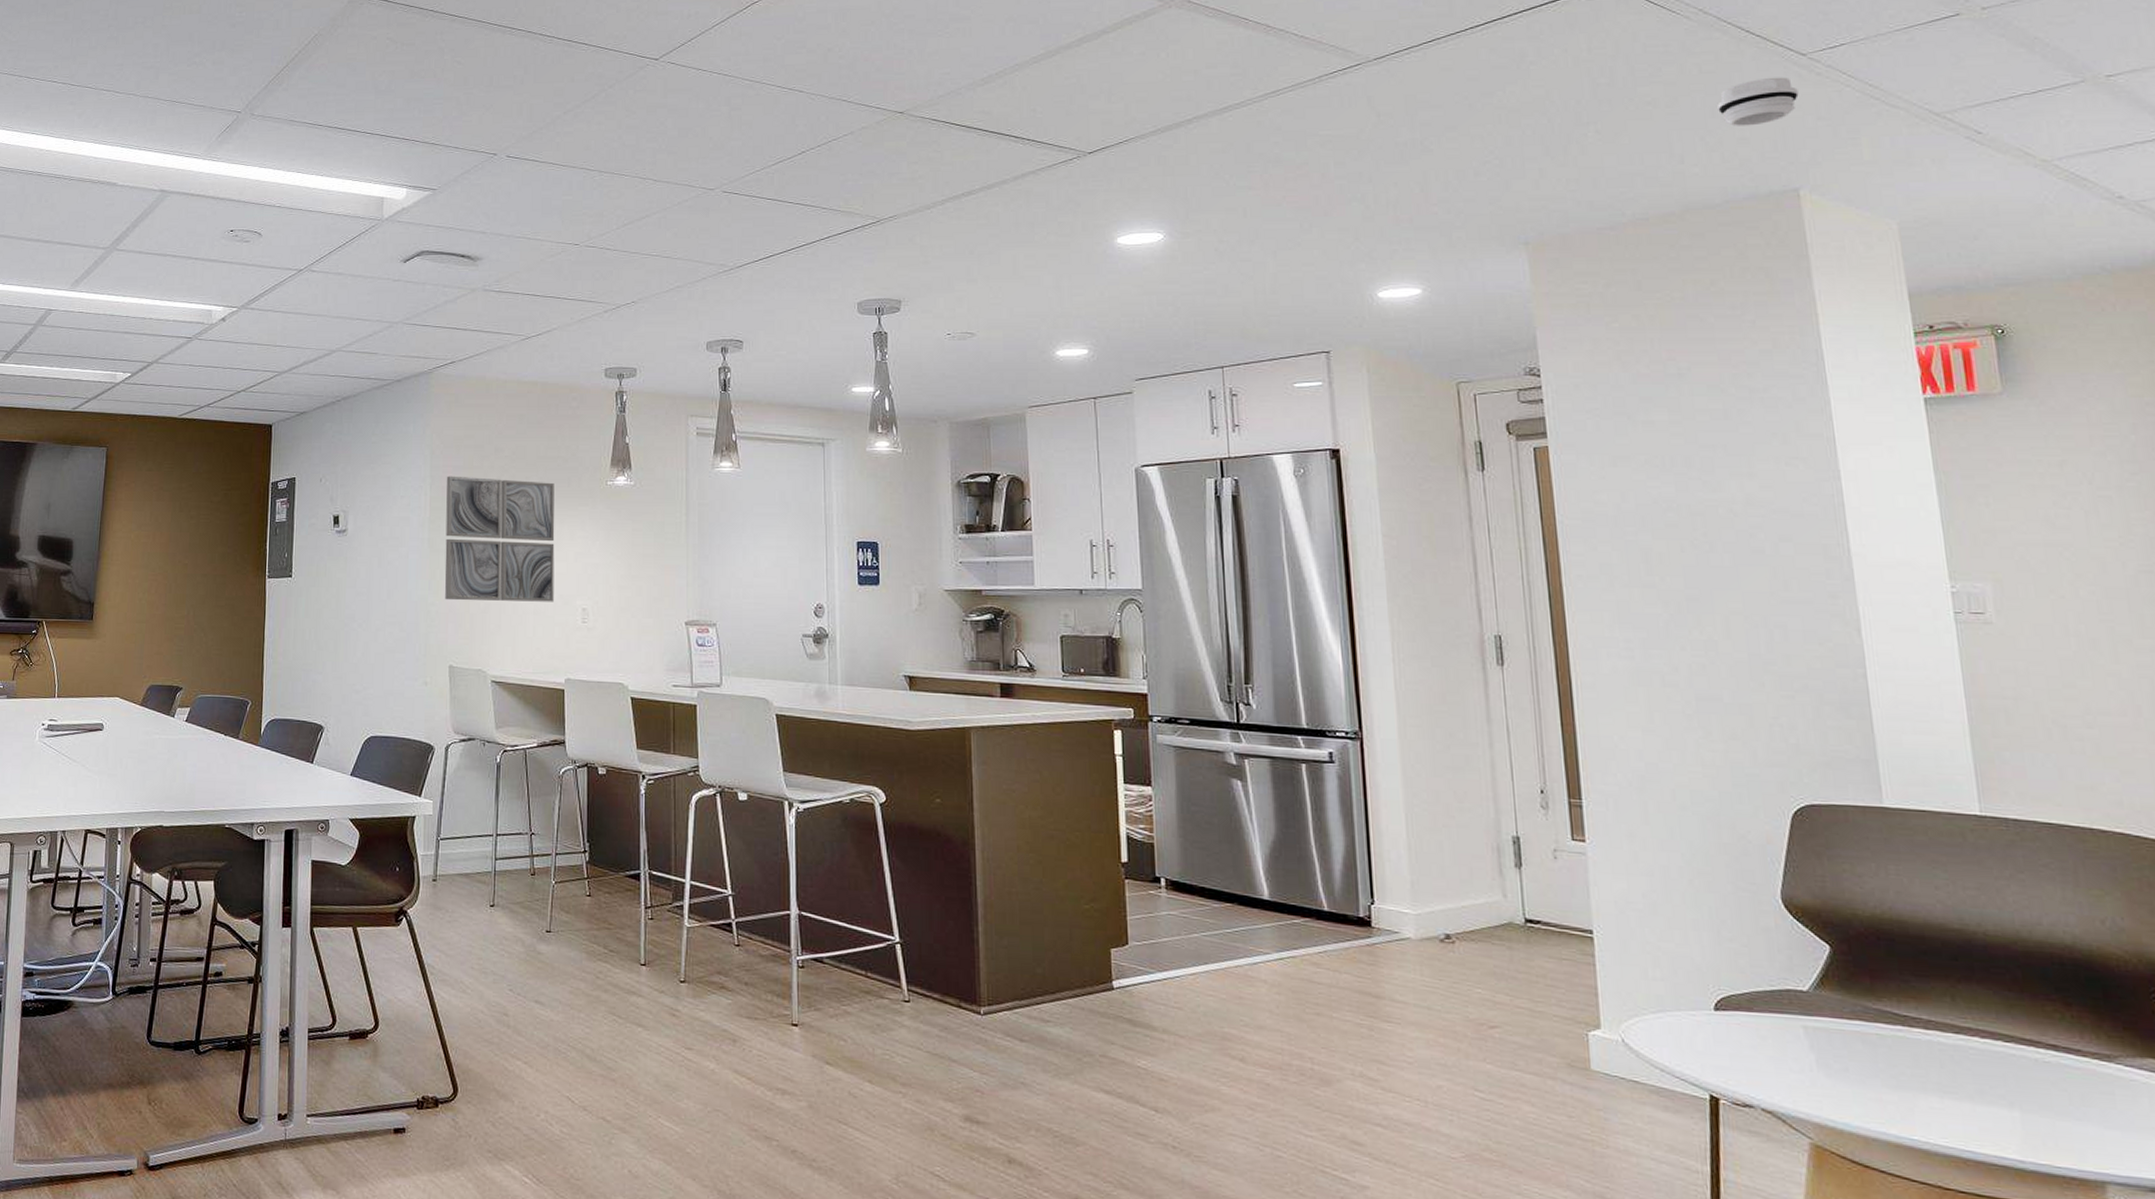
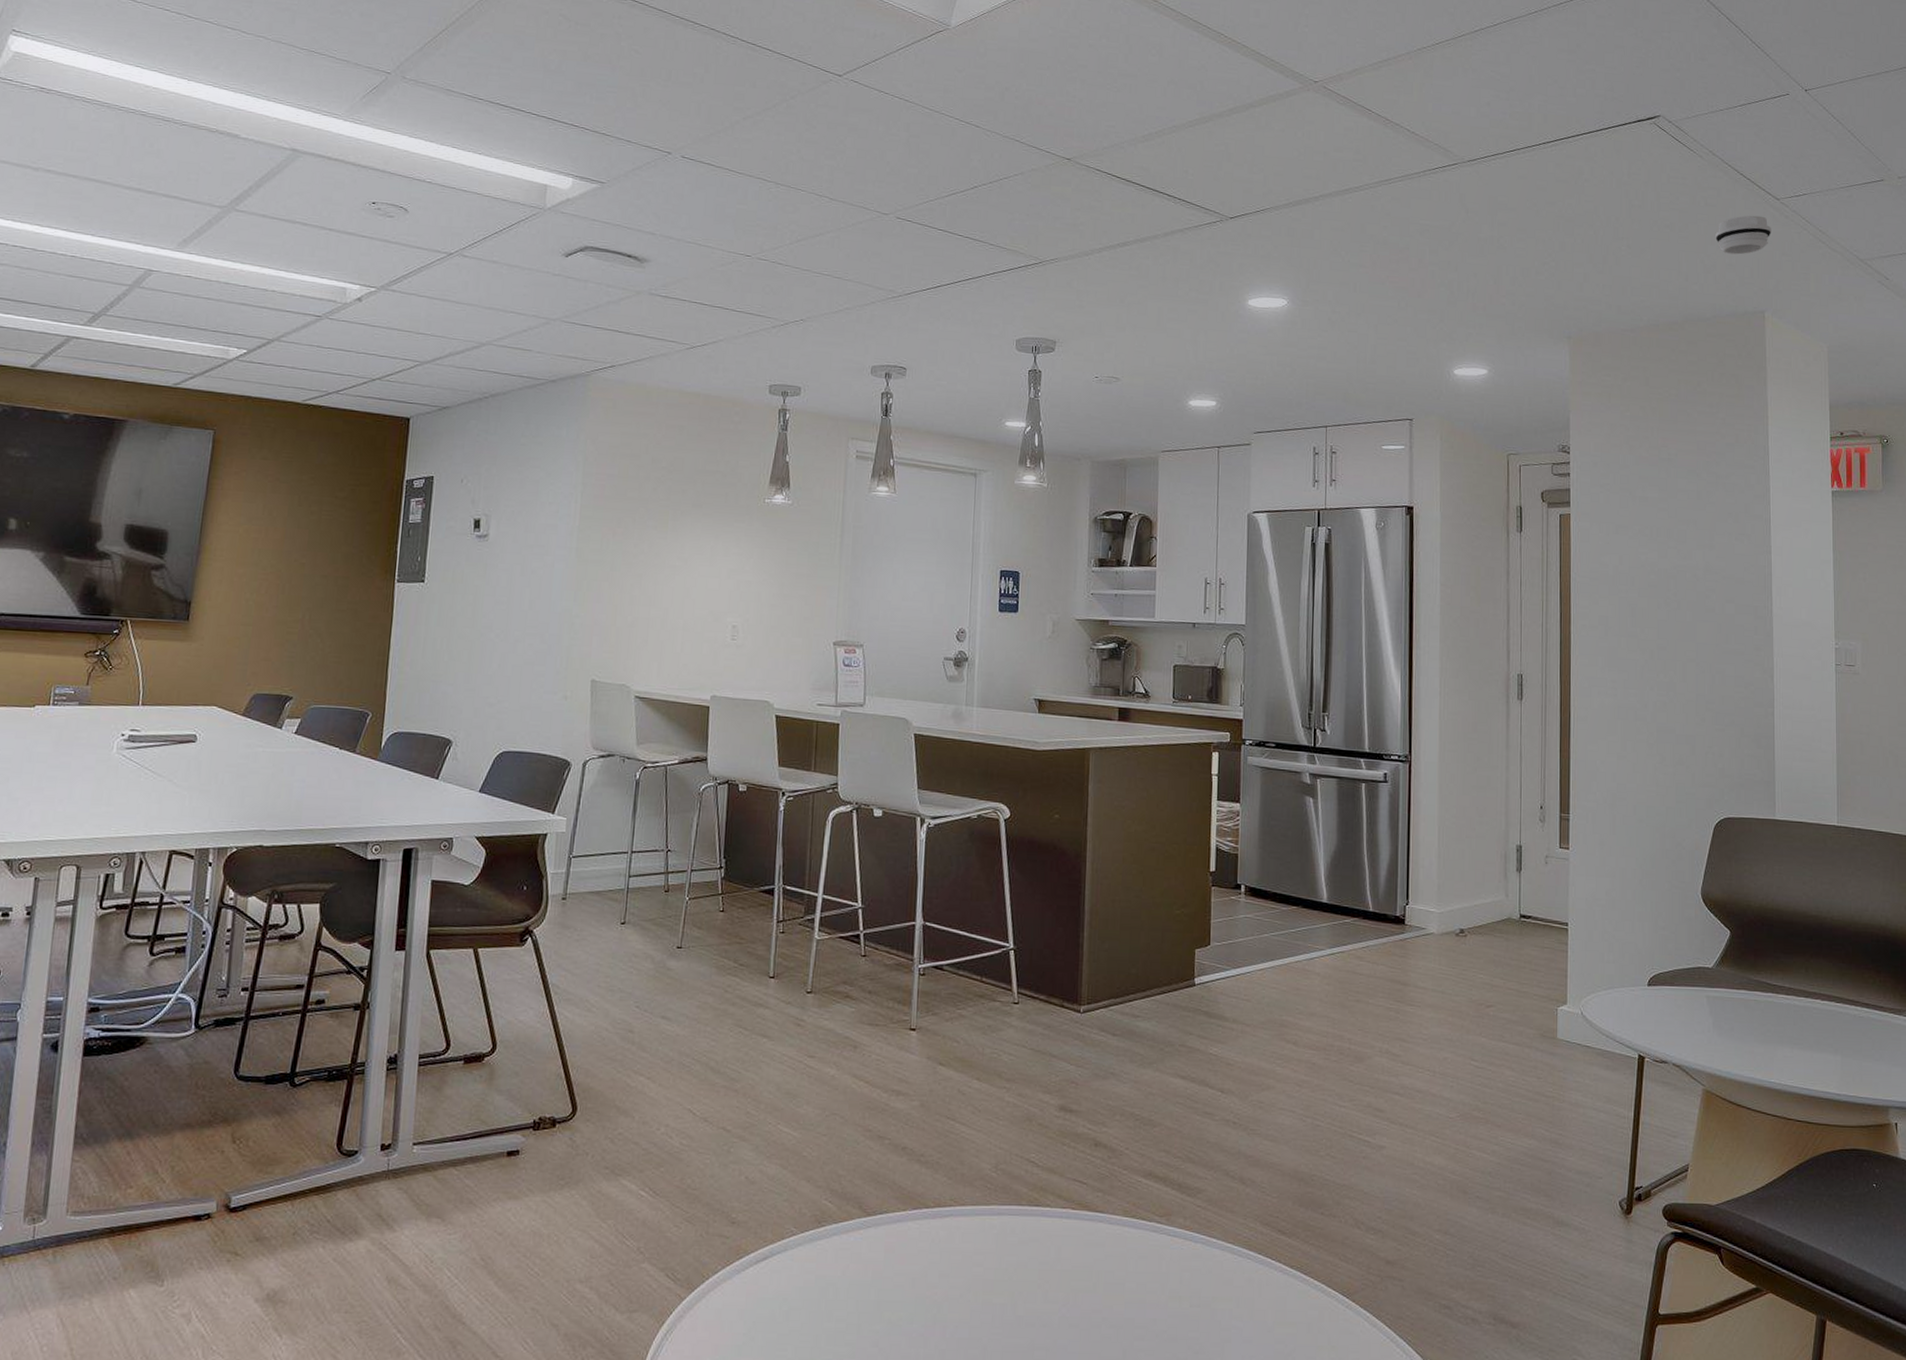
wall art: present [444,476,555,602] -> none [591,484,712,618]

